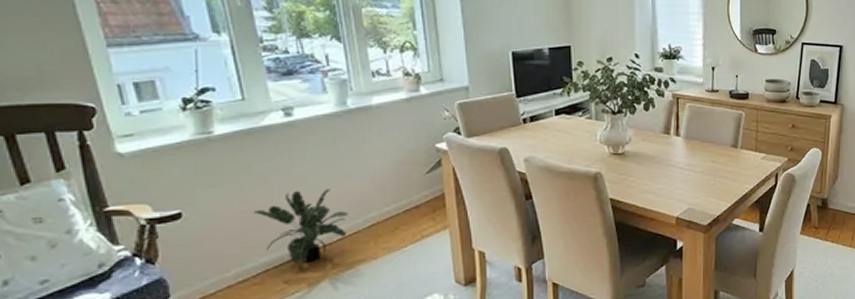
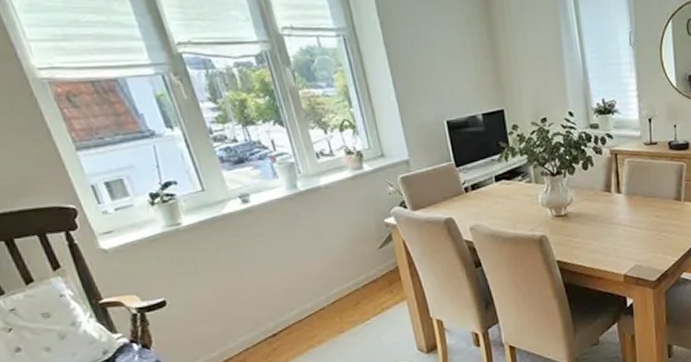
potted plant: present [253,189,348,264] -> none [228,269,314,341]

